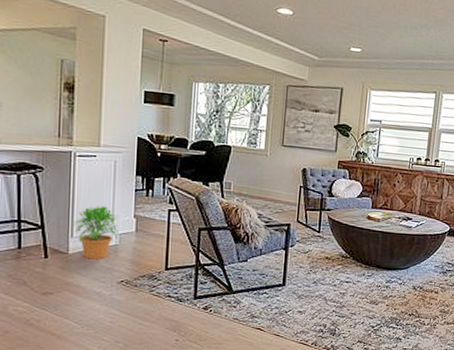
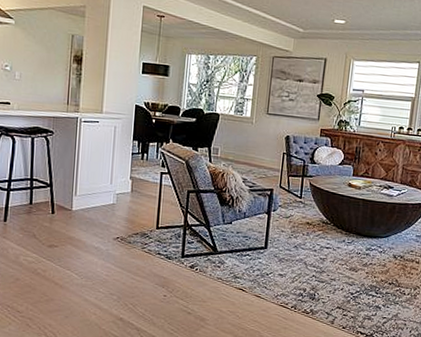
potted plant: present [72,205,118,260] -> none [77,167,116,217]

